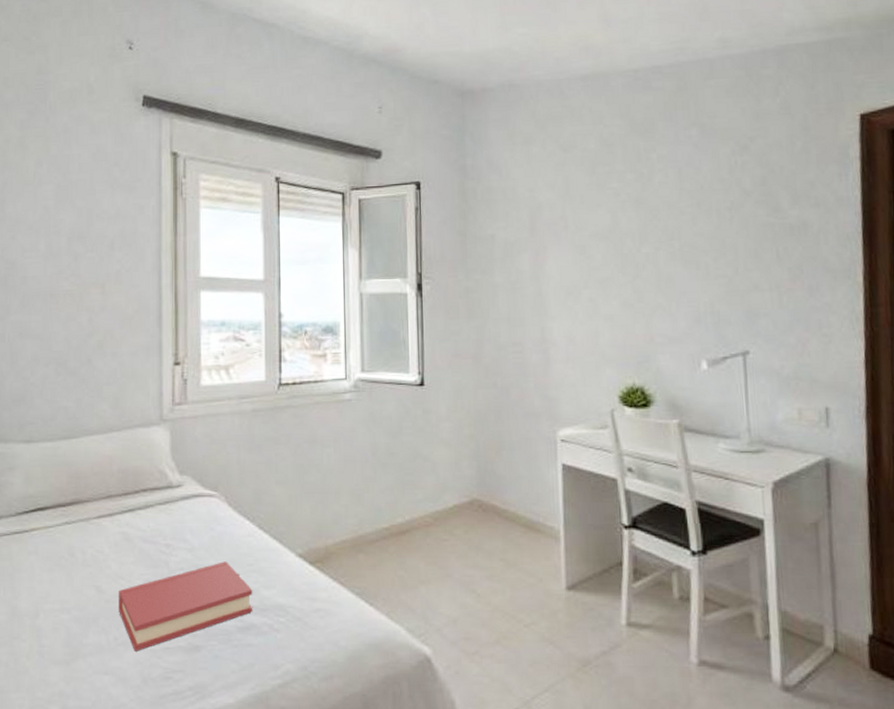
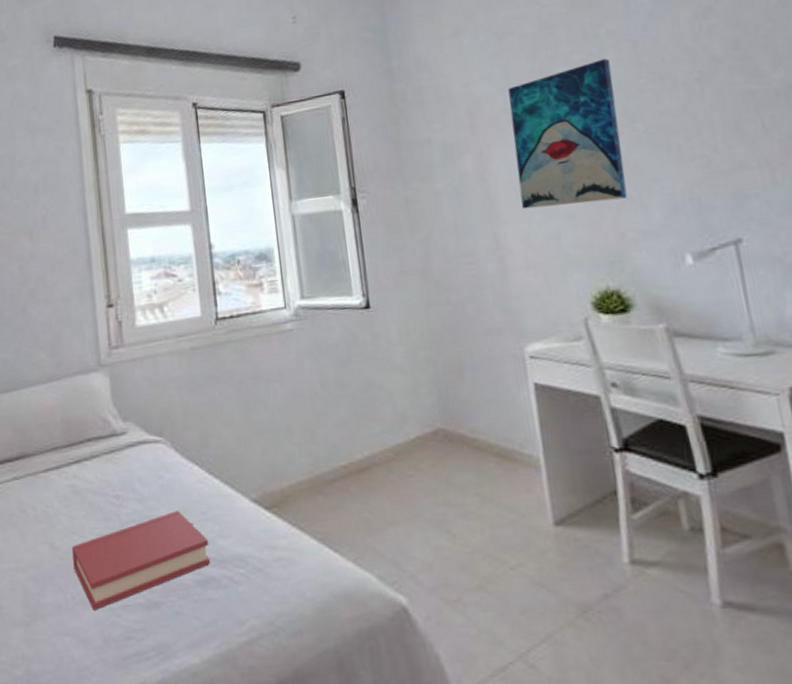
wall art: none [567,180,659,308] -> present [508,58,628,209]

